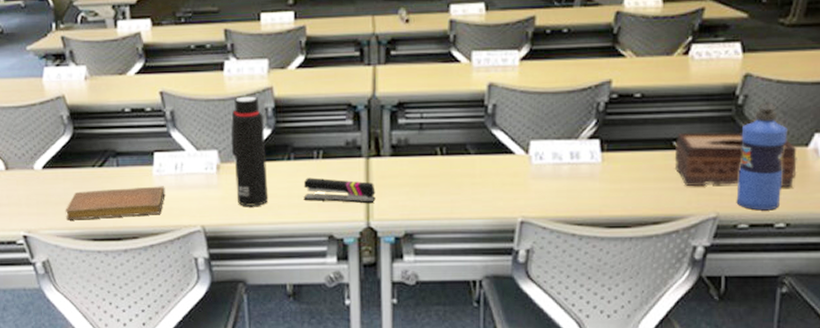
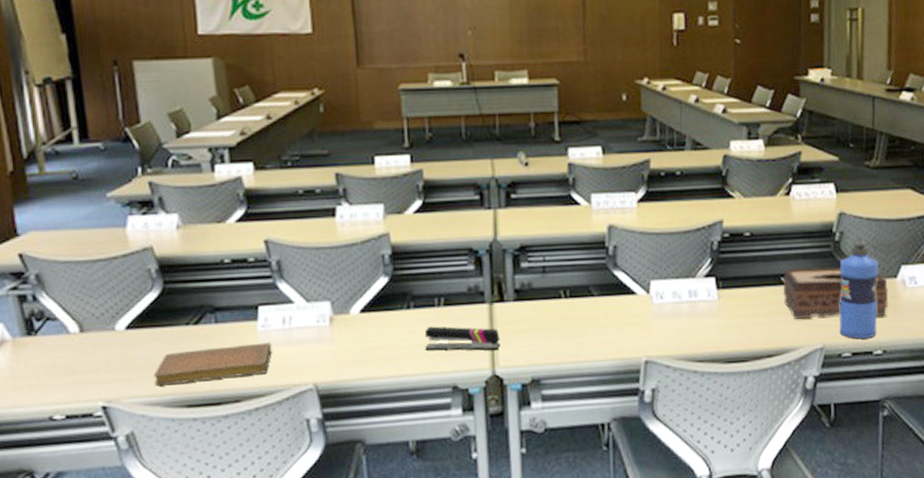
water bottle: present [231,96,269,206] -> none [344,243,388,360]

